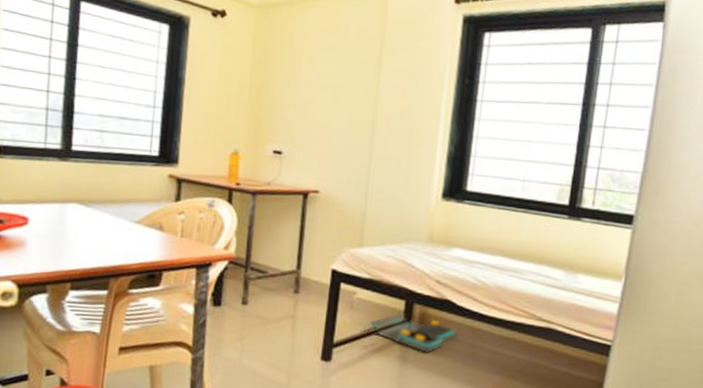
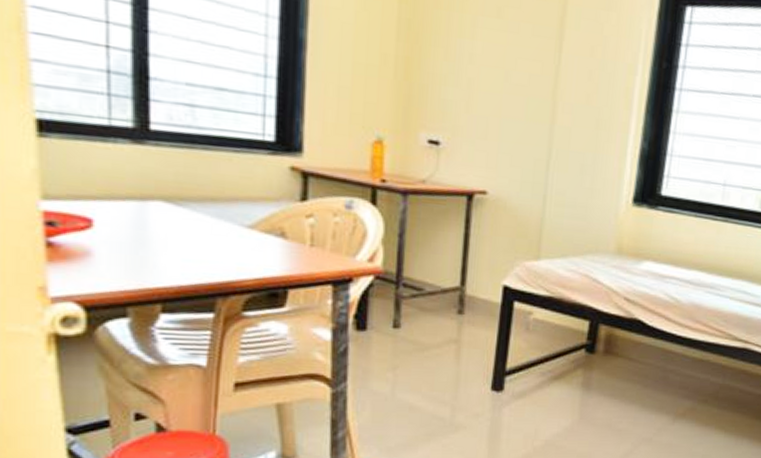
storage bin: present [368,312,458,354] -> none [547,334,648,380]

